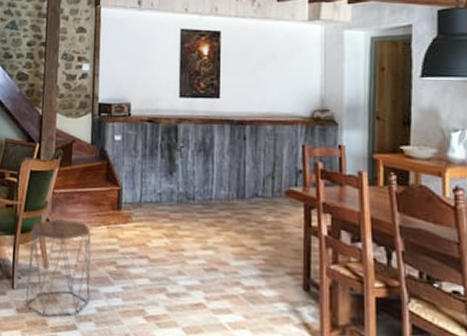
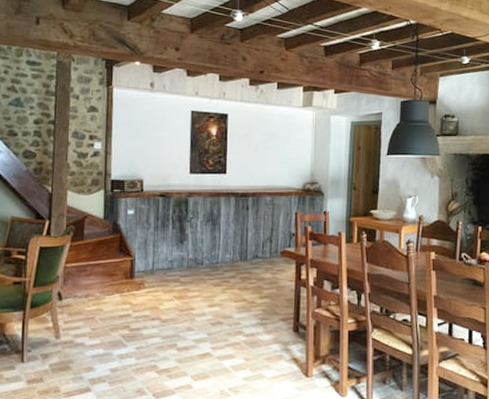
side table: present [25,219,91,317] -> none [36,291,104,384]

